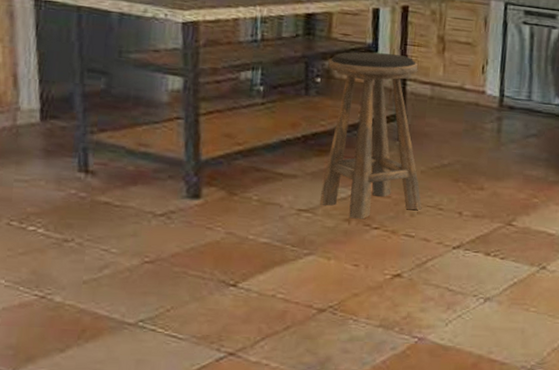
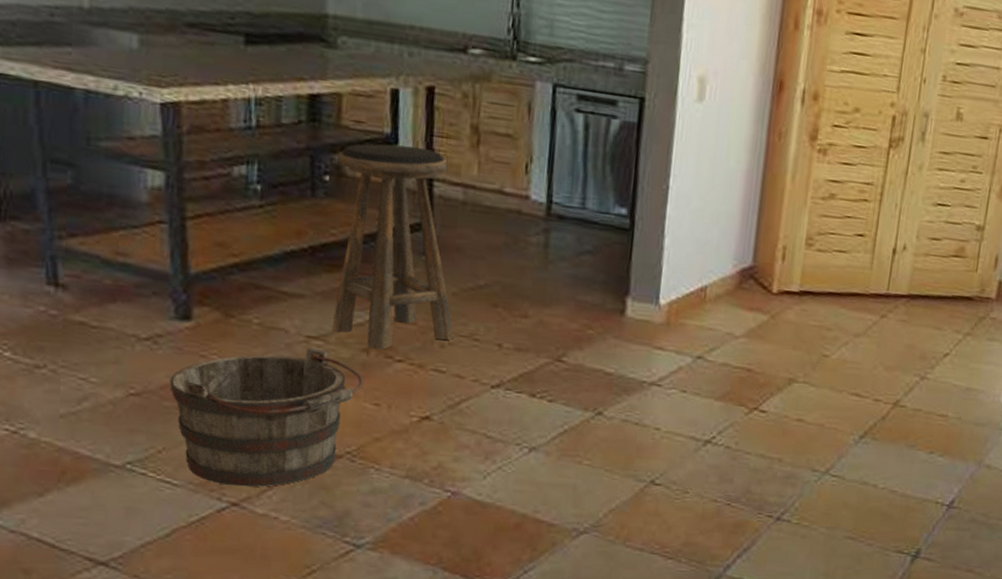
bucket: none [179,218,345,339] -> present [170,347,363,487]

